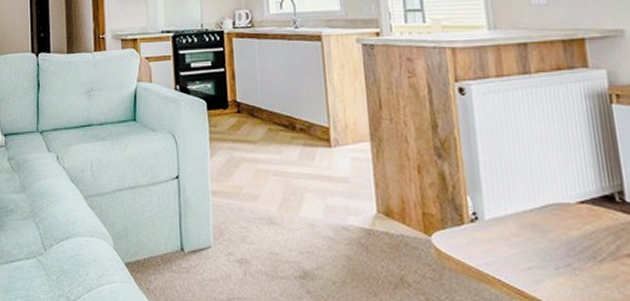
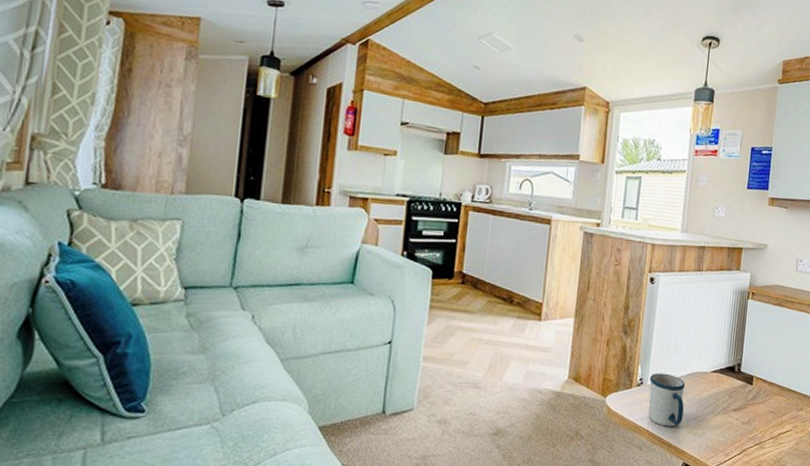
mug: none [486,205,548,276] -> present [647,373,685,427]

